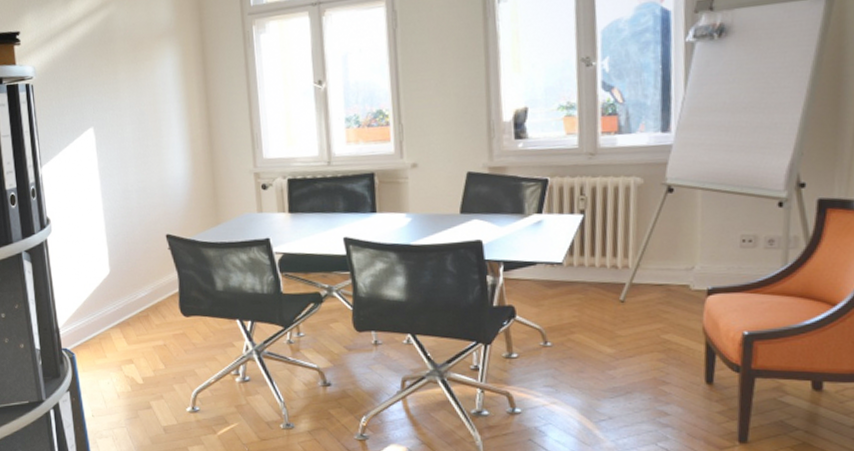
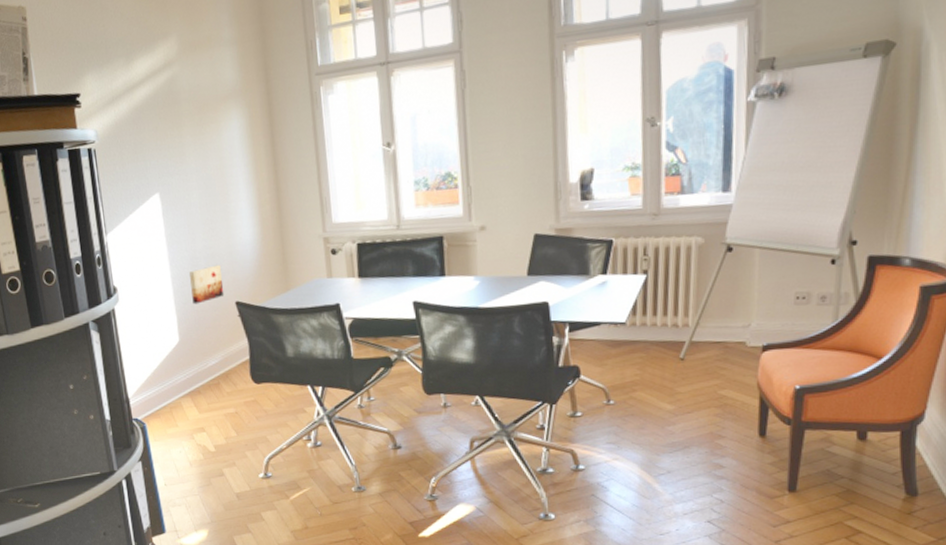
wall art: none [121,198,155,237] -> present [189,264,225,305]

